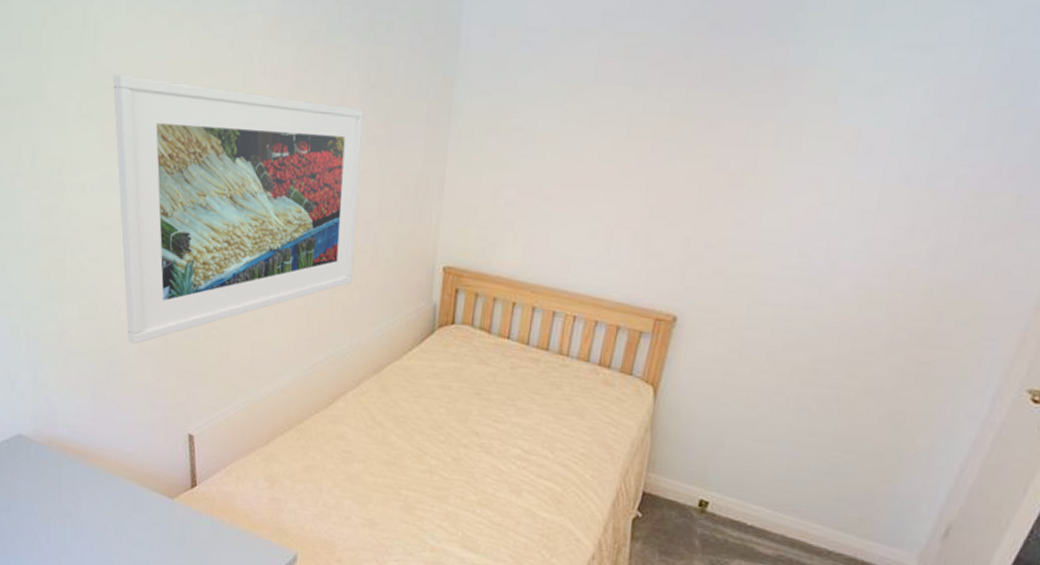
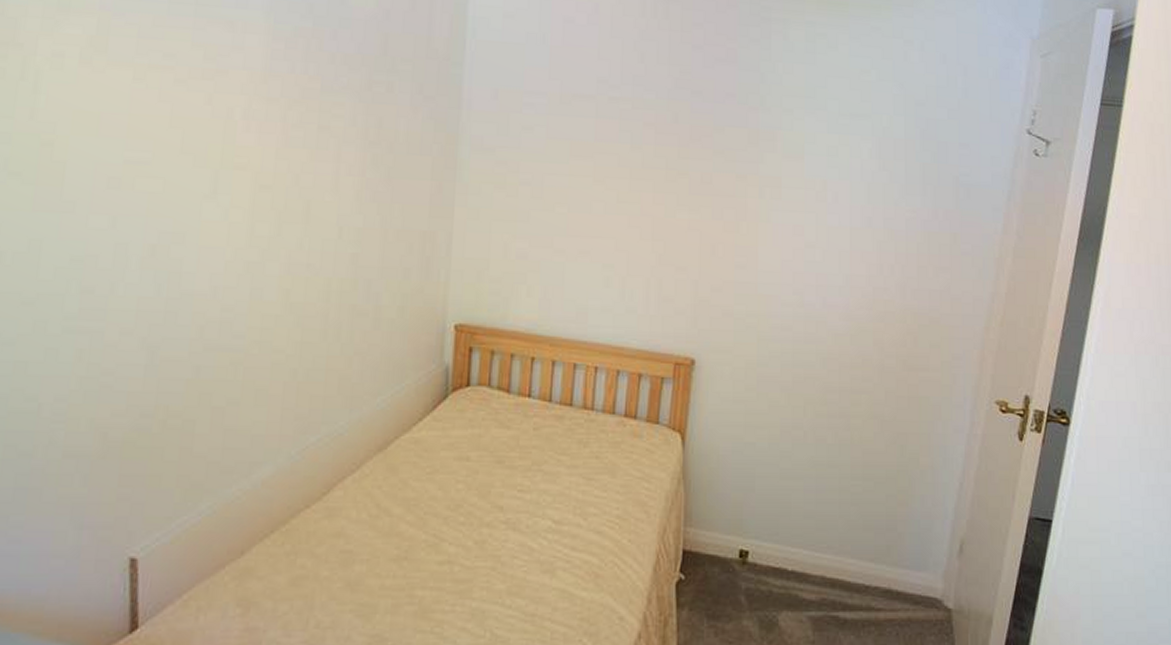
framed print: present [113,74,363,344] -> none [48,128,362,447]

